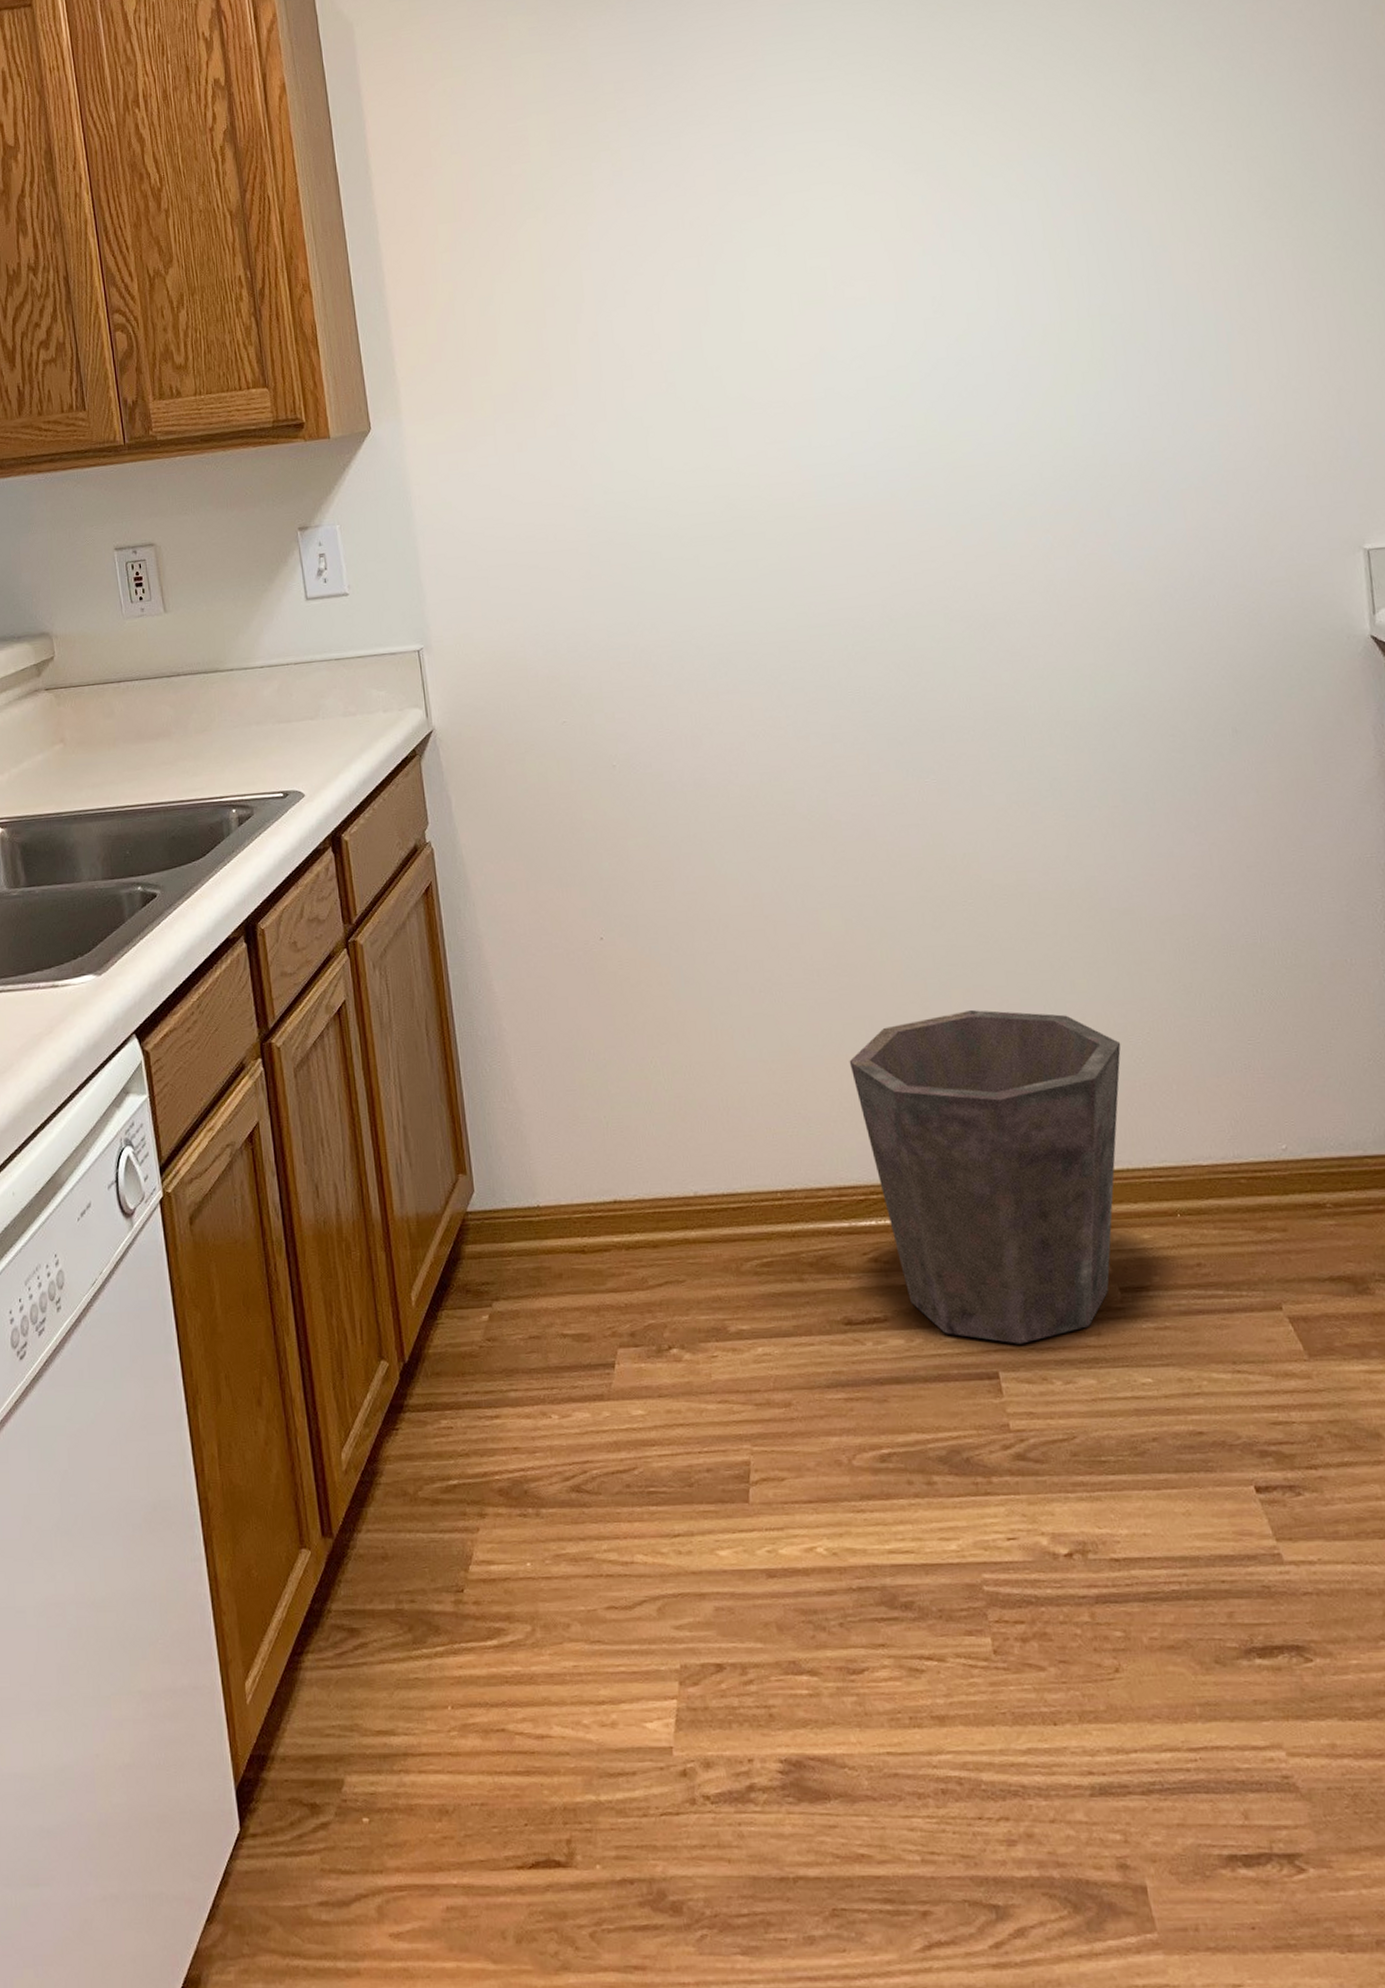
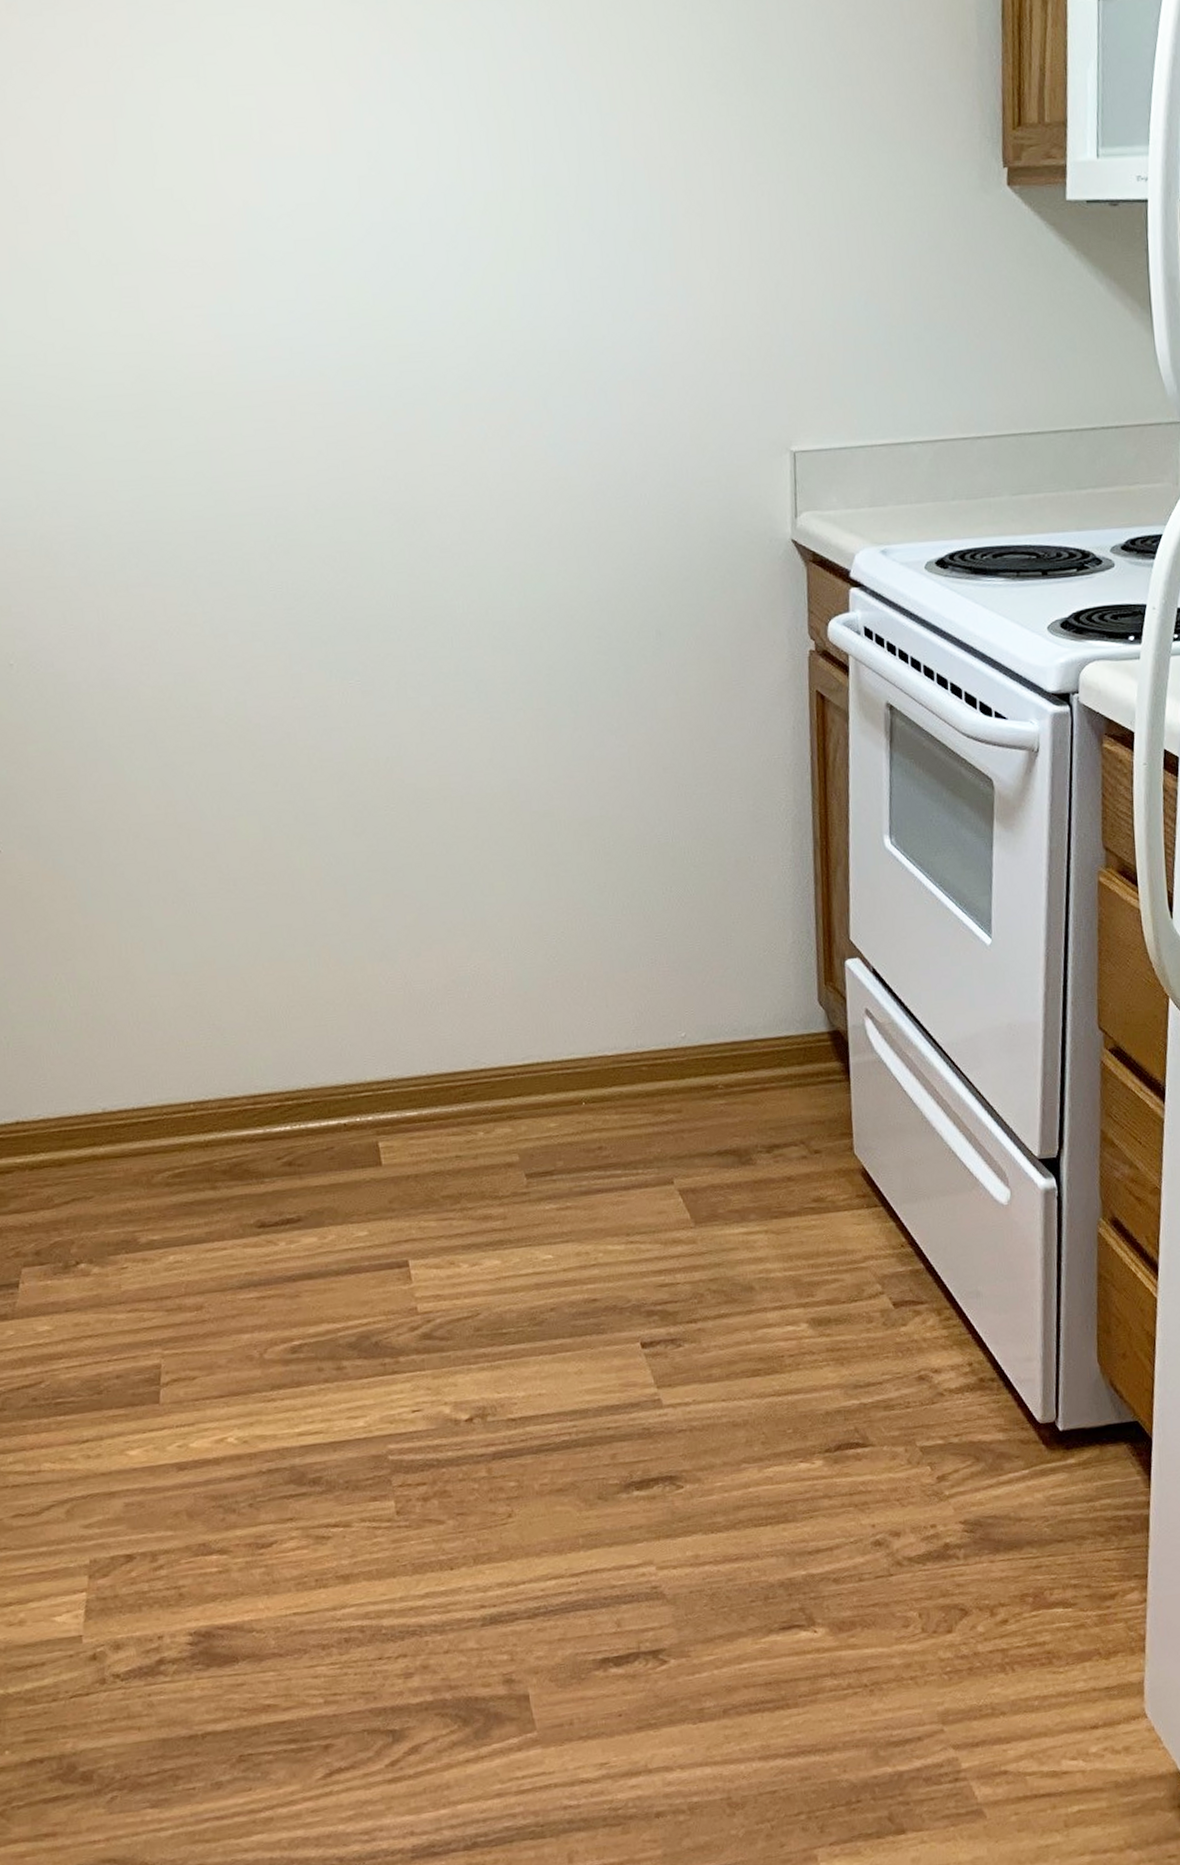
waste bin: present [849,1010,1121,1344] -> none [266,915,536,1234]

